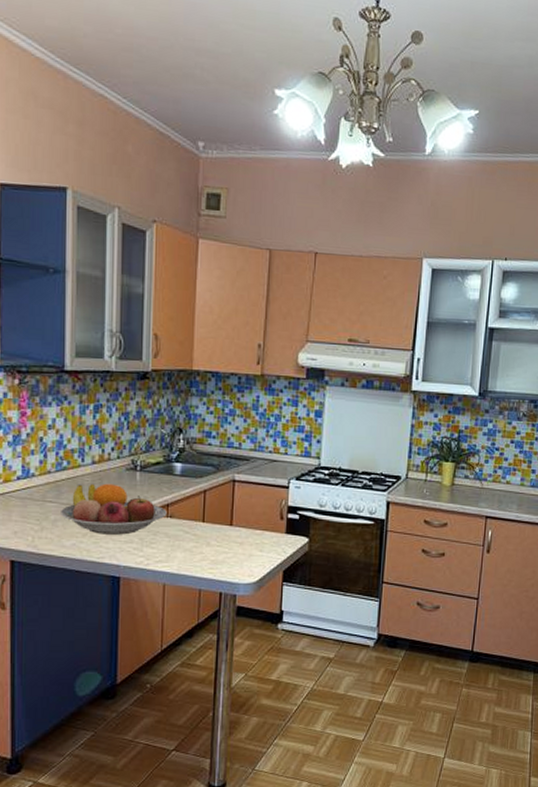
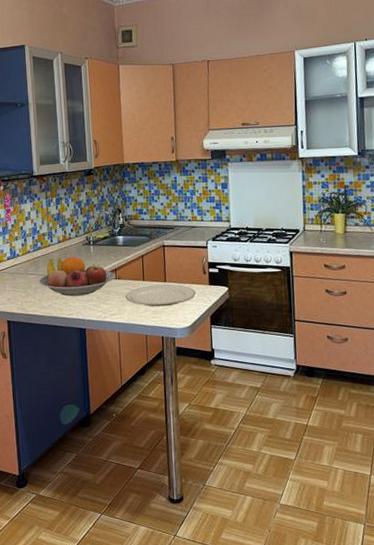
plate: none [176,528,269,556] -> present [125,284,196,307]

